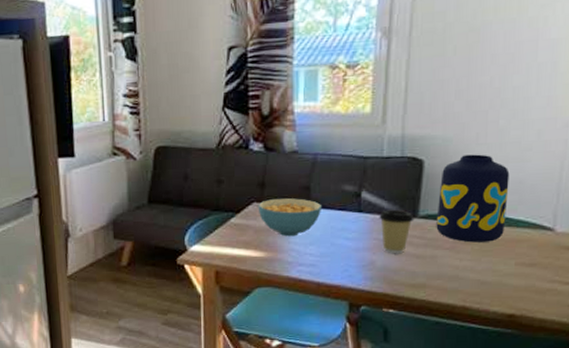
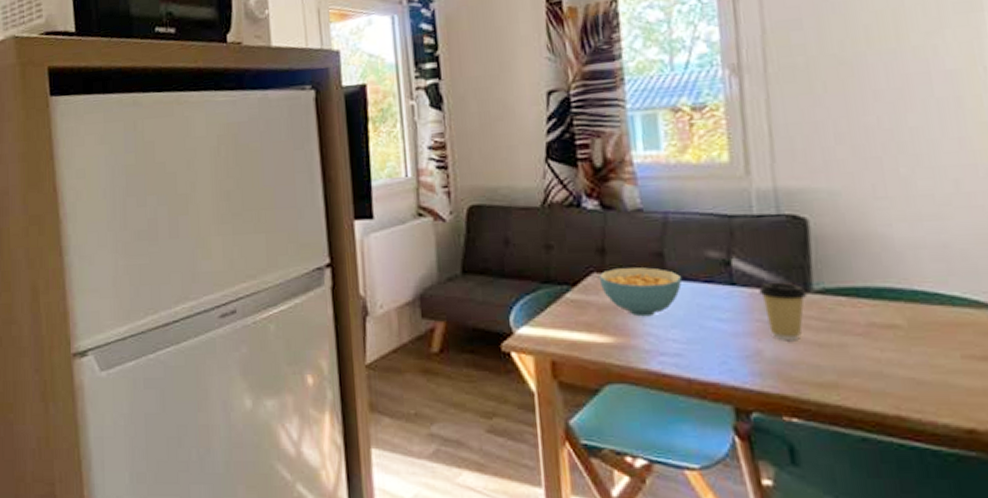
vase: present [436,154,510,243] -> none [834,210,936,326]

